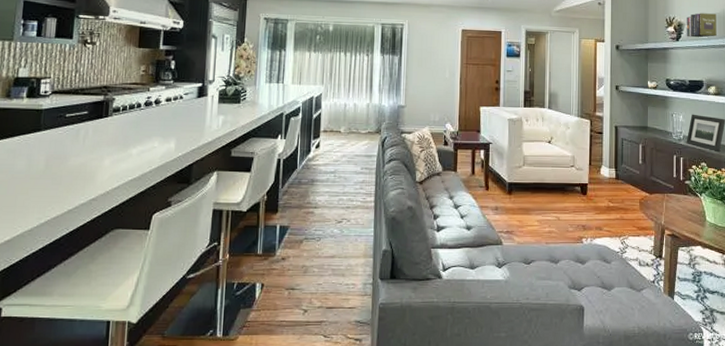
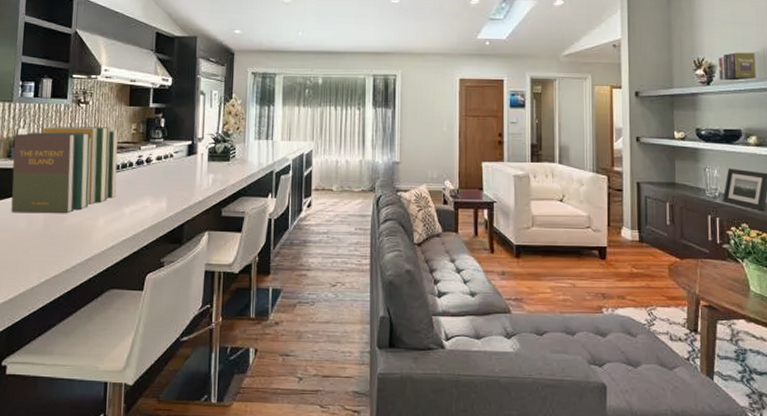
books: none [9,66,126,154] -> present [11,126,118,214]

